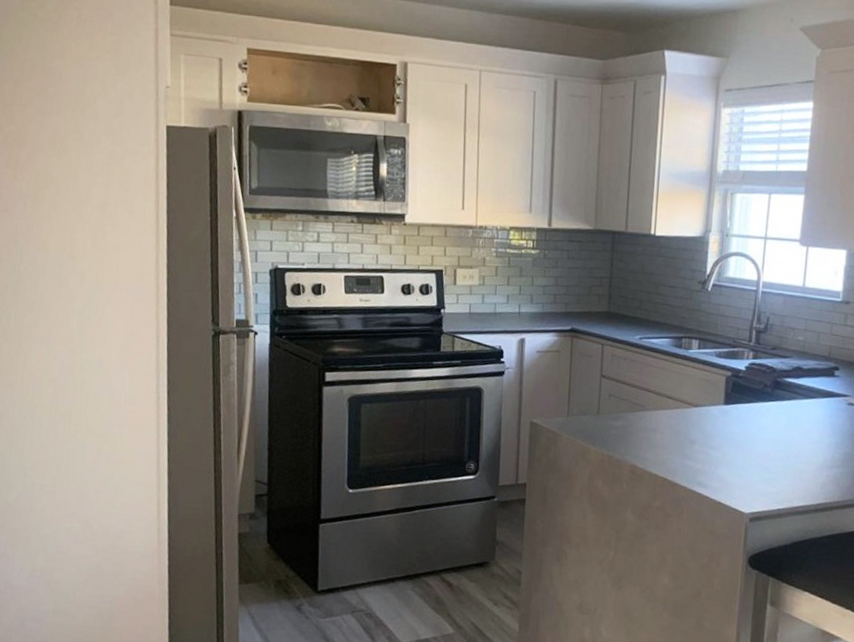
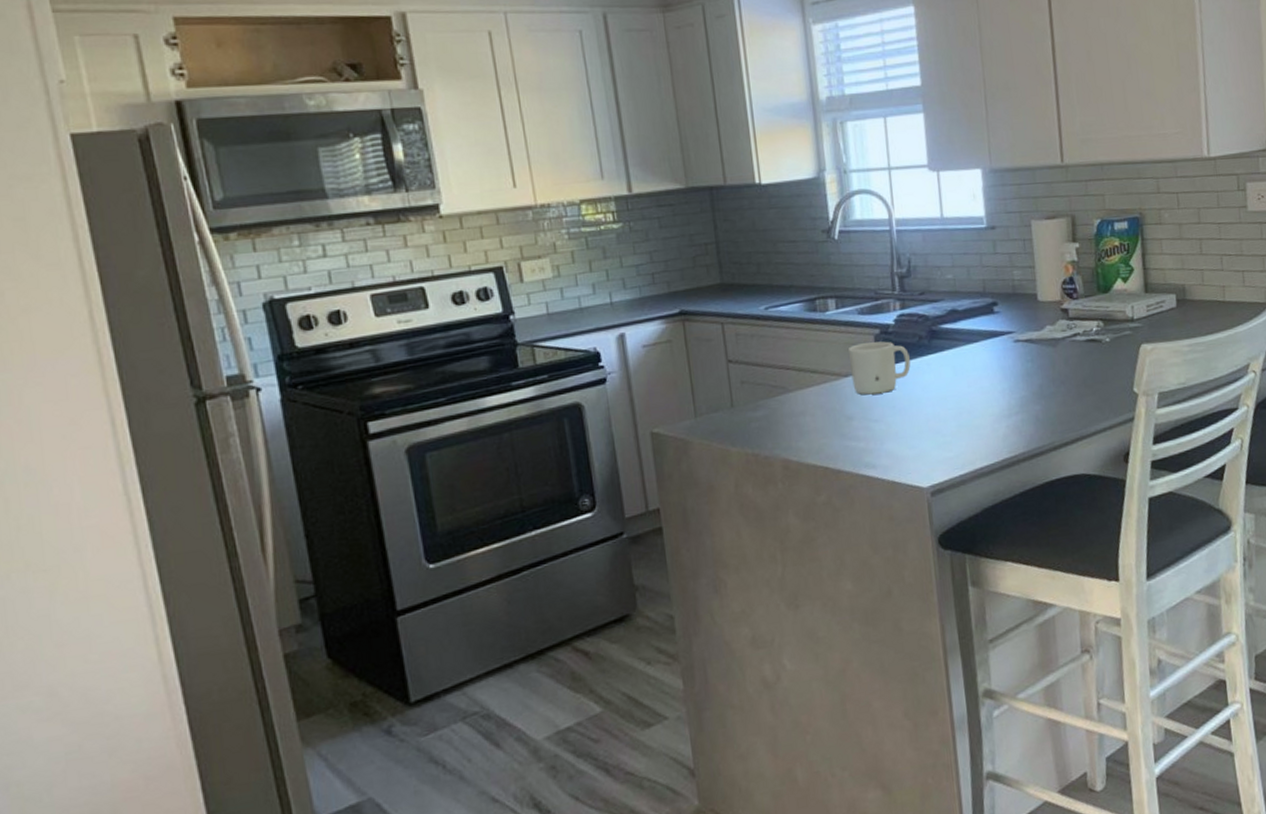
mug: none [700,381,753,427] -> present [847,341,911,395]

